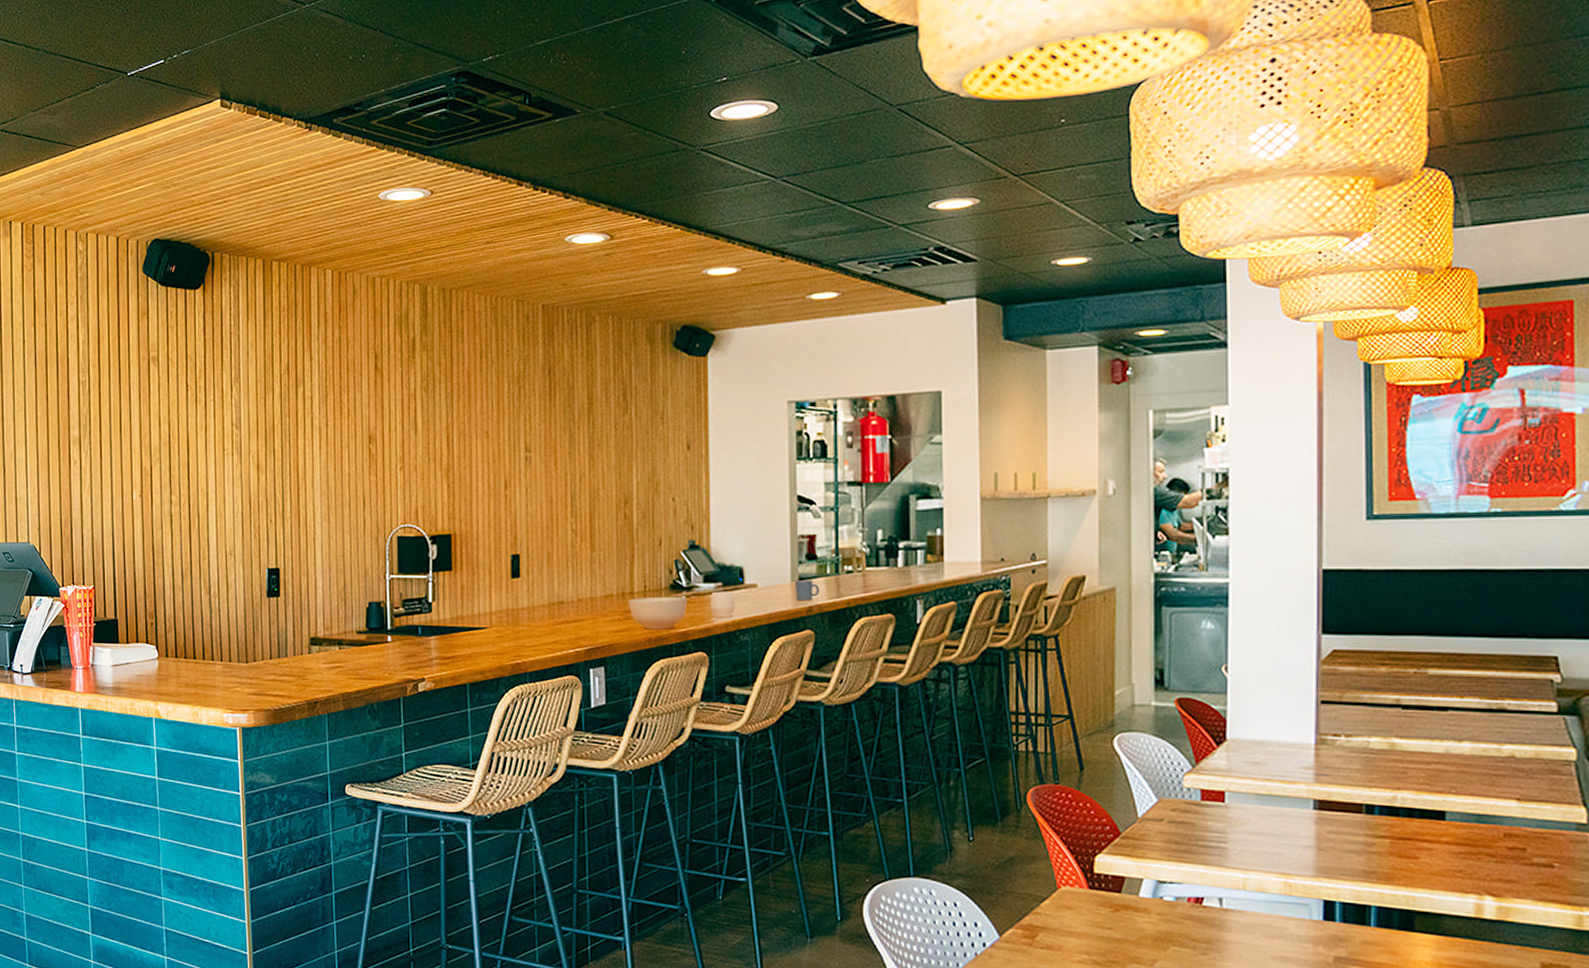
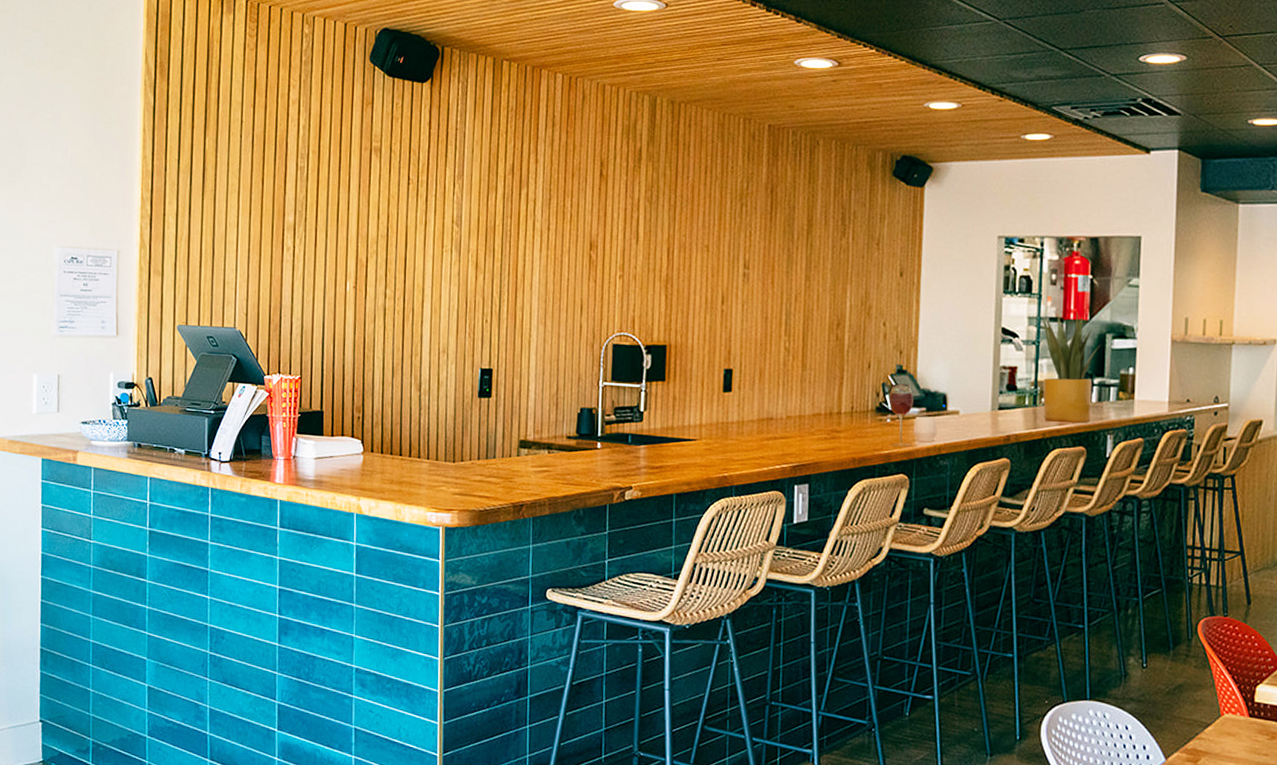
bowl: present [628,596,688,630] -> none [835,418,892,451]
wineglass: none [682,559,709,625] -> present [888,383,914,448]
mug: present [795,580,820,601] -> none [994,410,1018,431]
planter: none [840,474,903,591] -> present [1042,312,1100,424]

